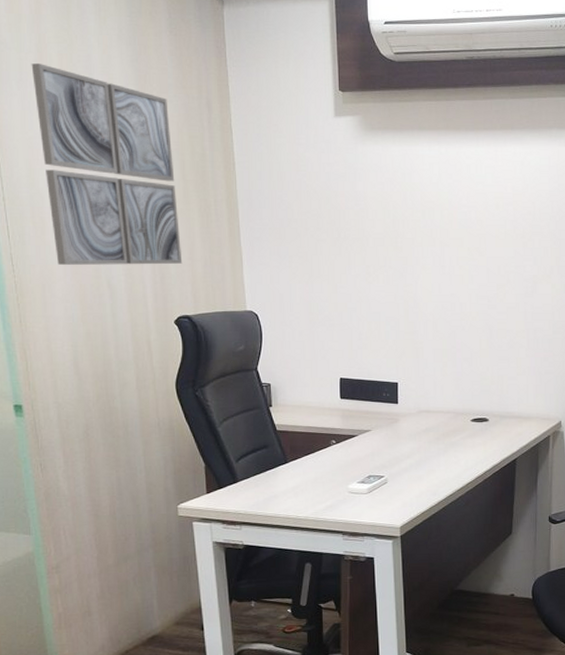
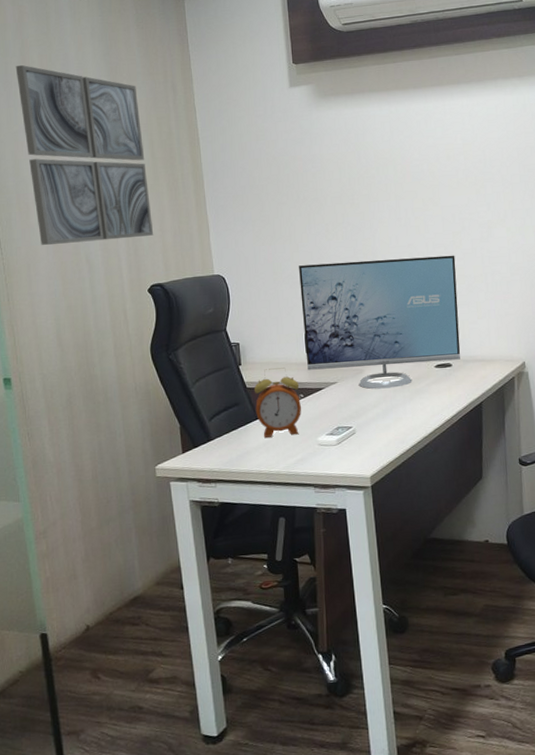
alarm clock: none [284,412,334,482] -> present [253,367,302,437]
monitor: none [336,307,499,440] -> present [299,255,461,389]

